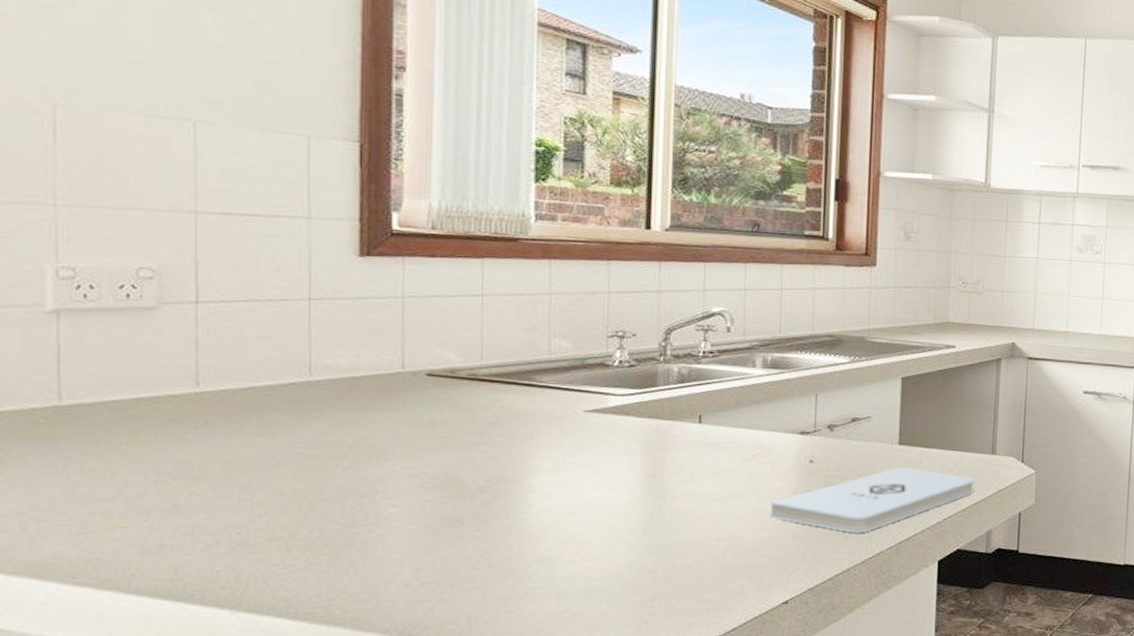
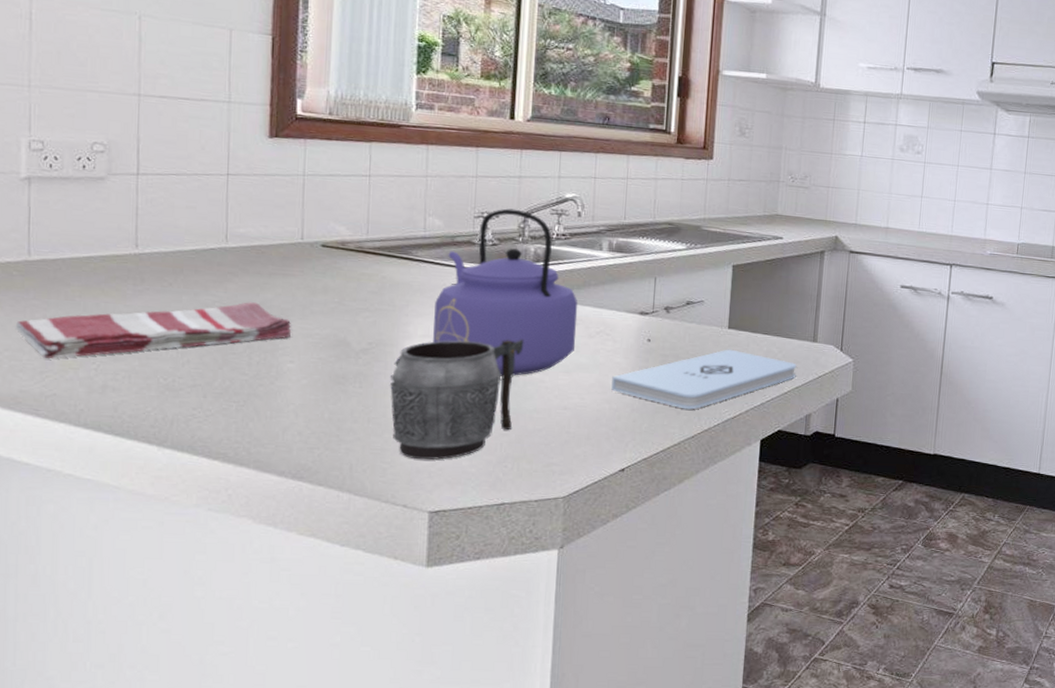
dish towel: none [43,441,393,517] -> present [15,302,292,359]
mug: none [514,467,669,606] -> present [390,338,524,460]
kettle: none [563,326,730,509] -> present [433,208,578,376]

